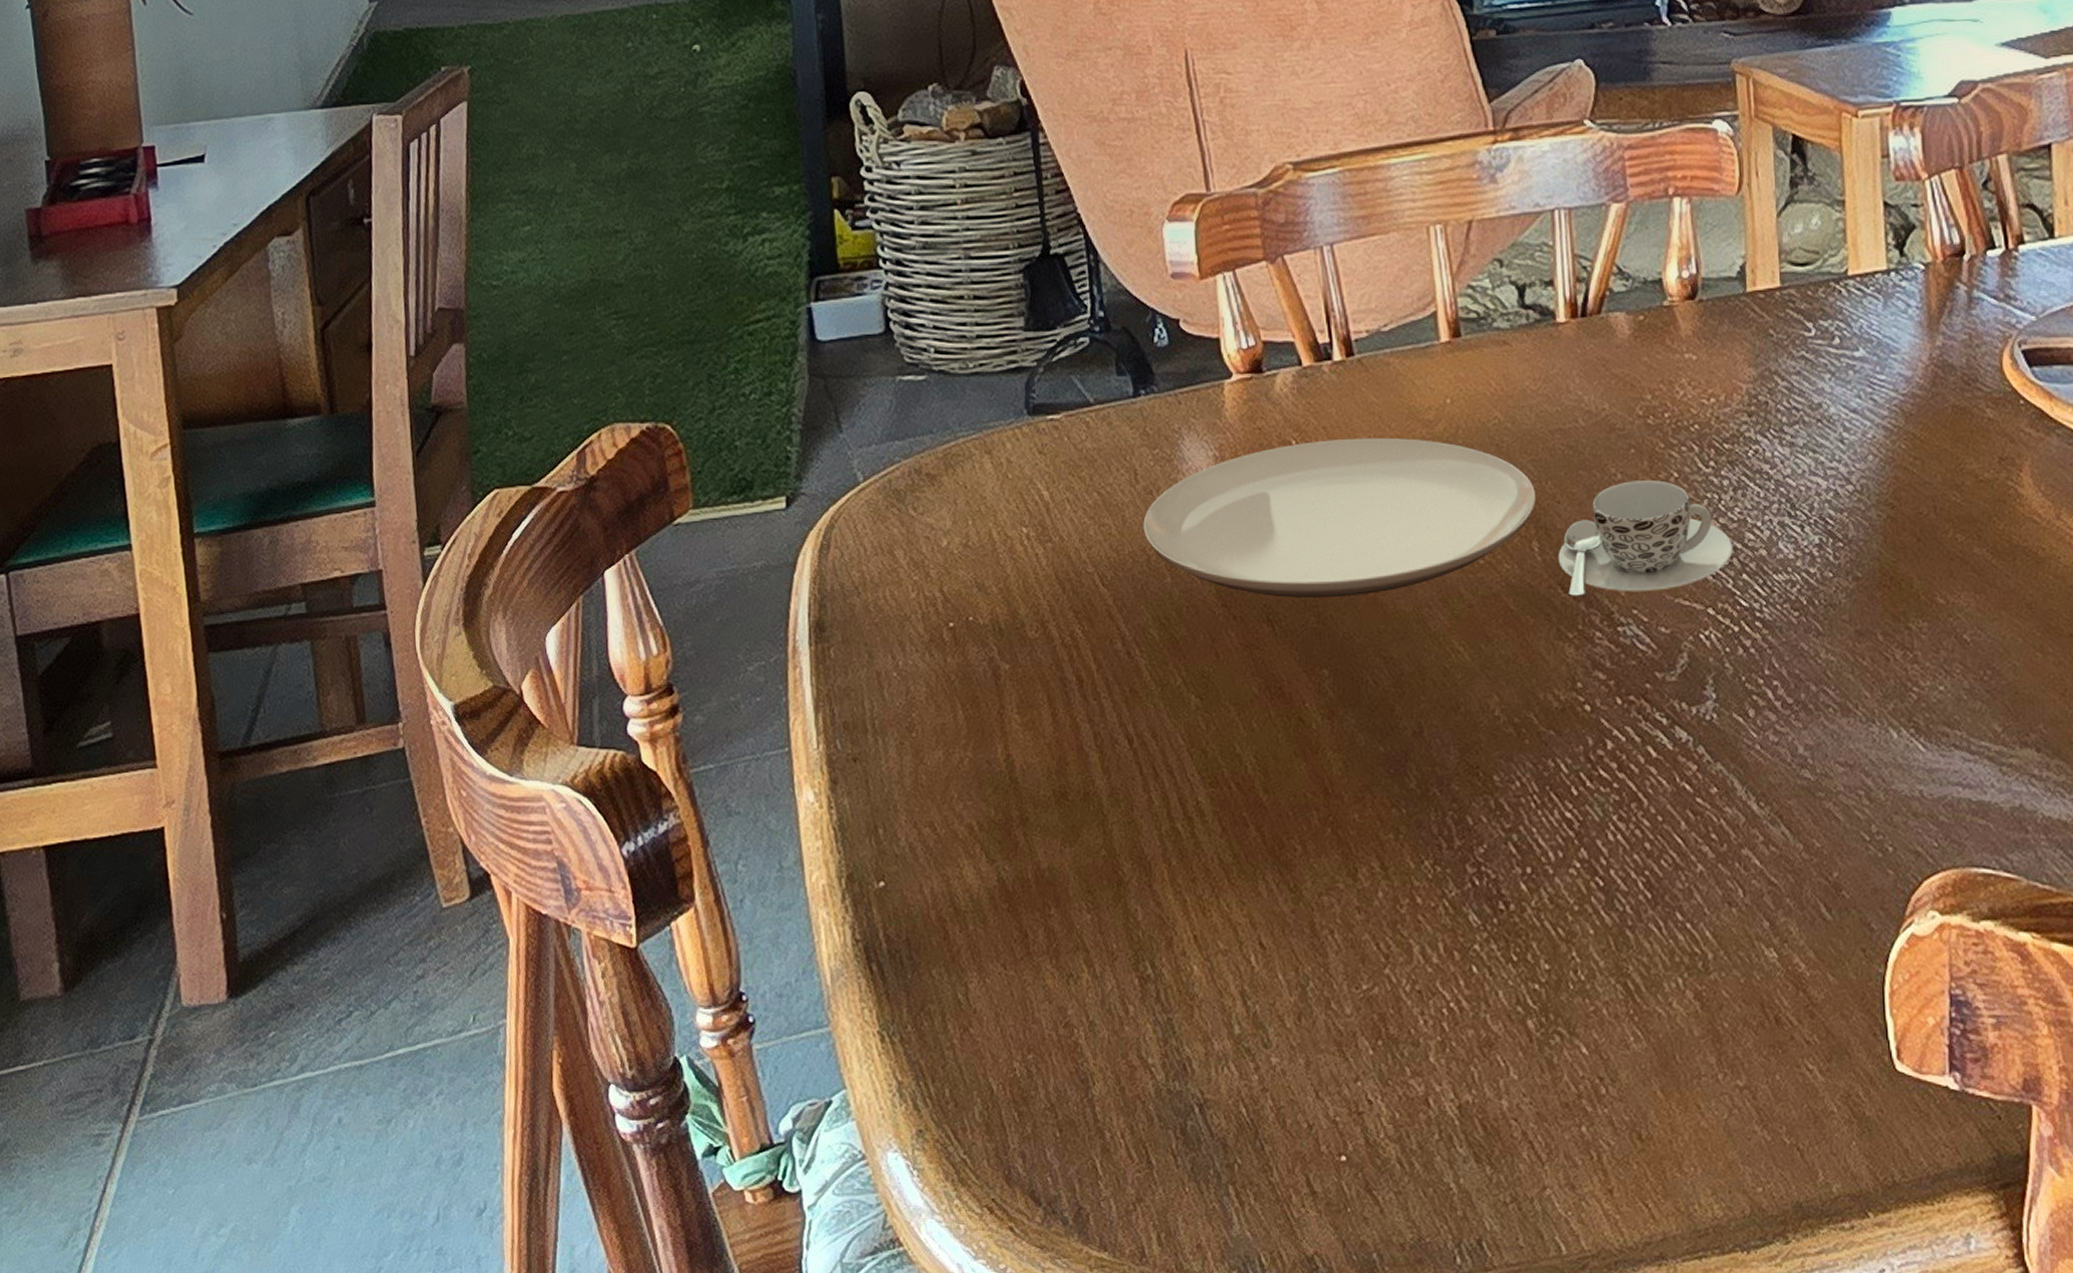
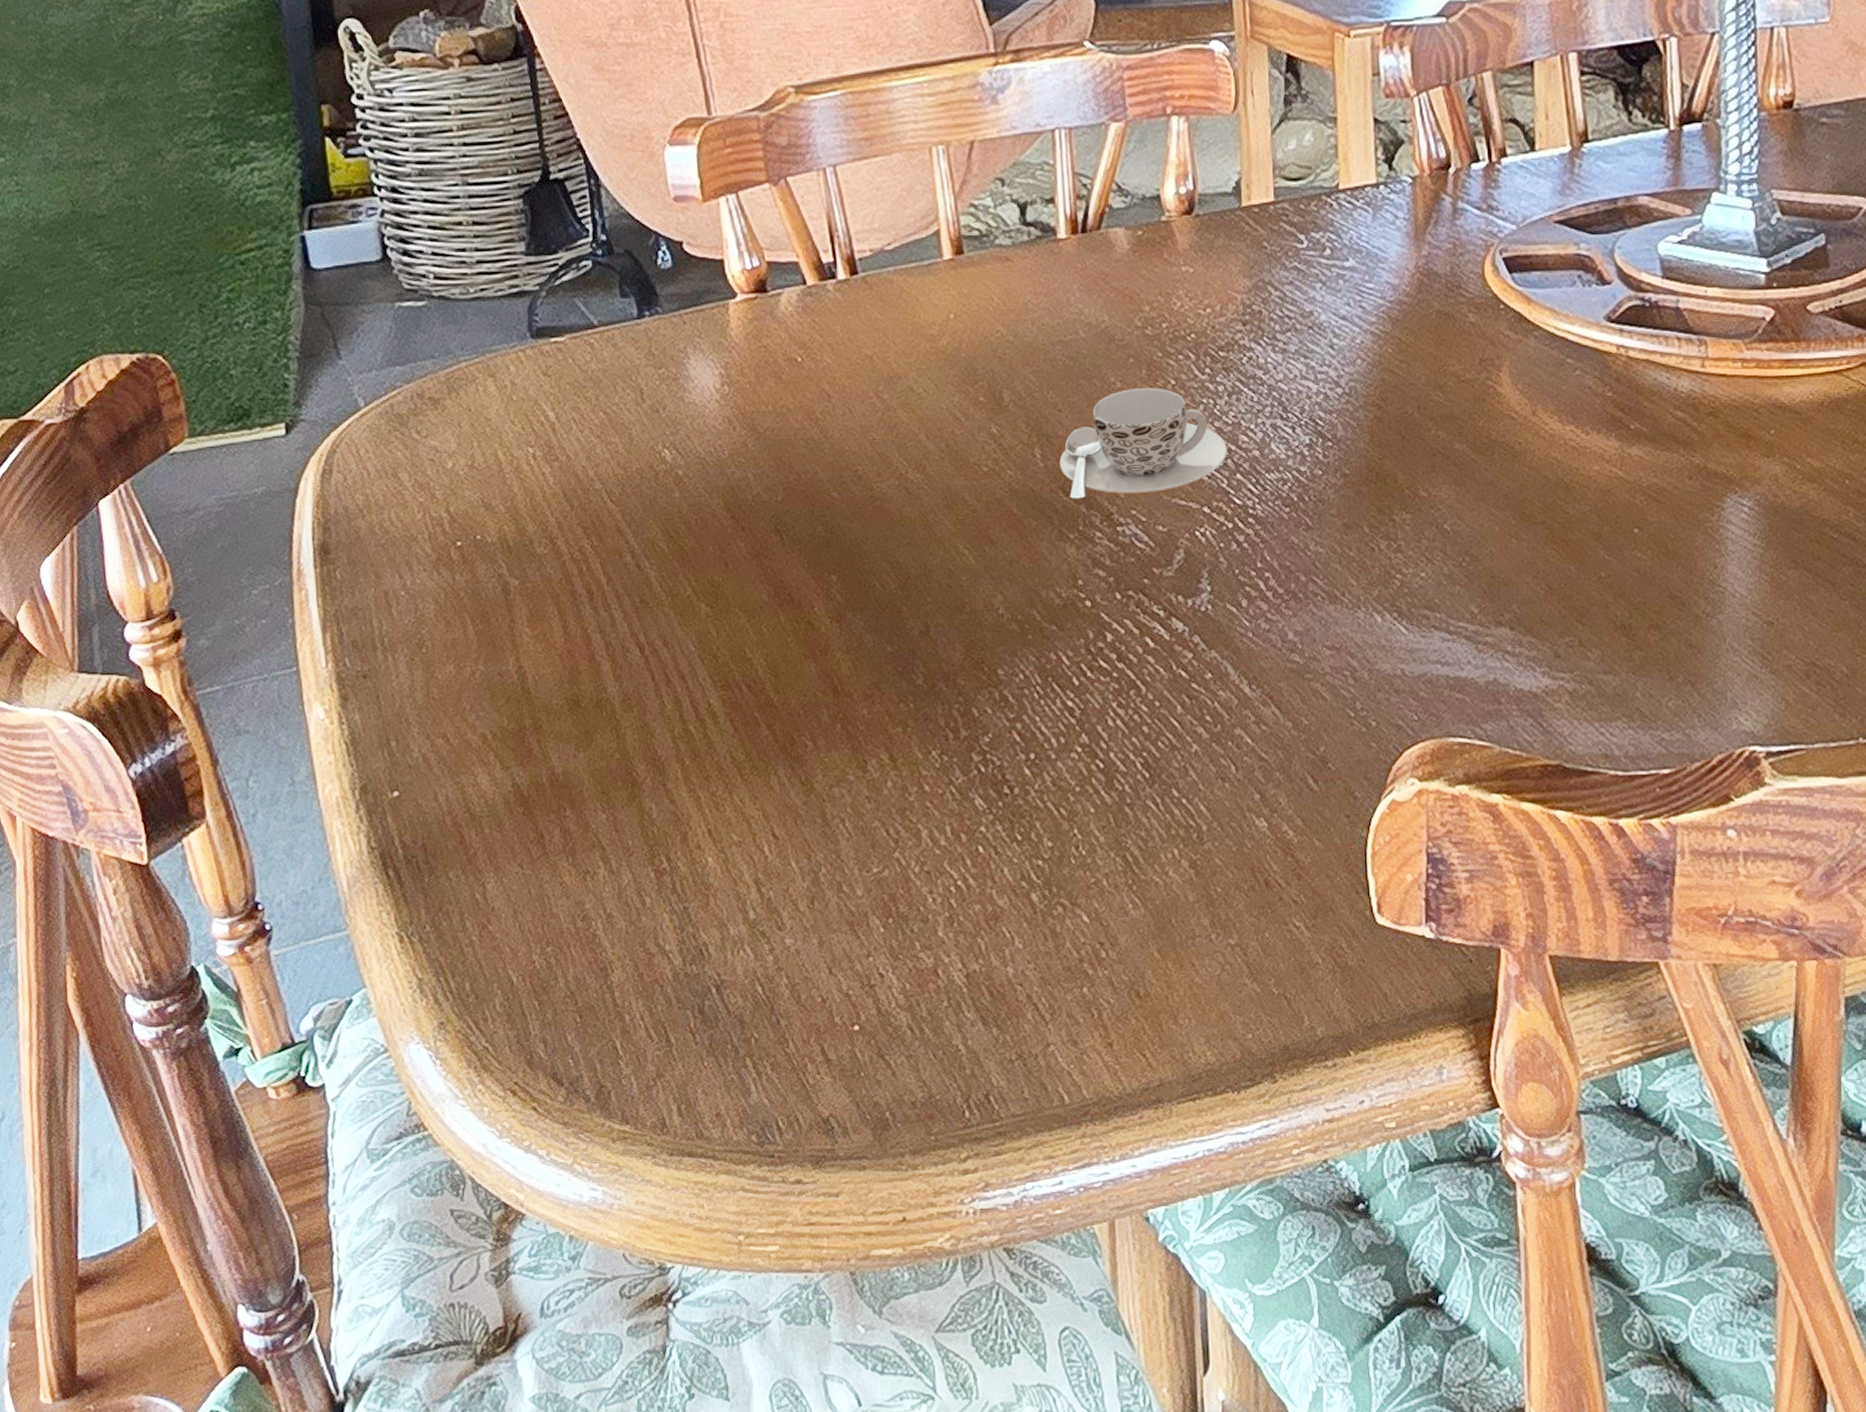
plate: present [1143,437,1537,598] -> none [650,352,1038,508]

